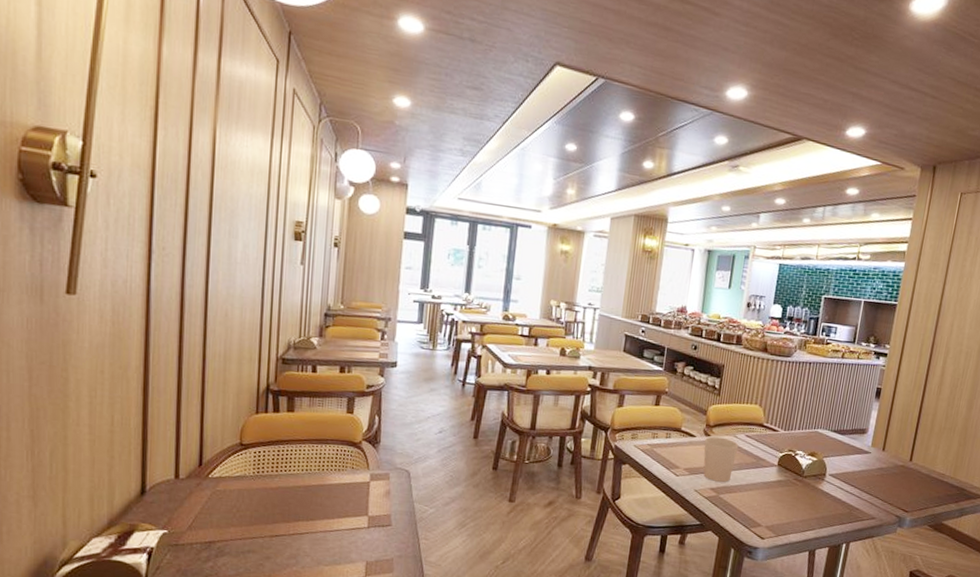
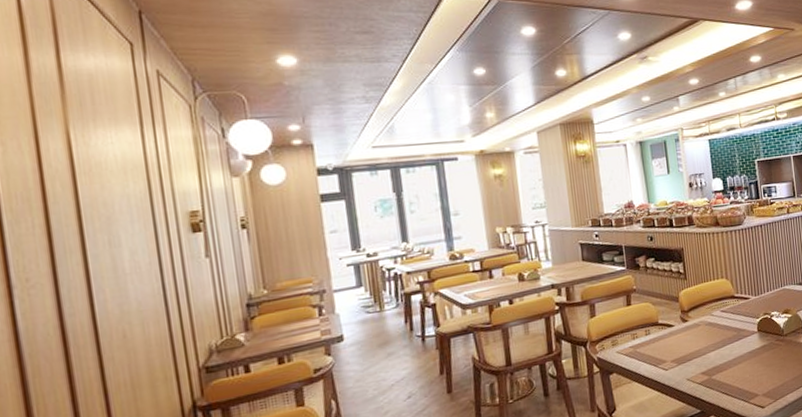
dixie cup: present [703,436,739,482] -> none [684,319,718,365]

